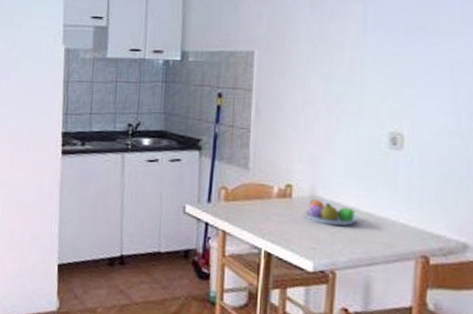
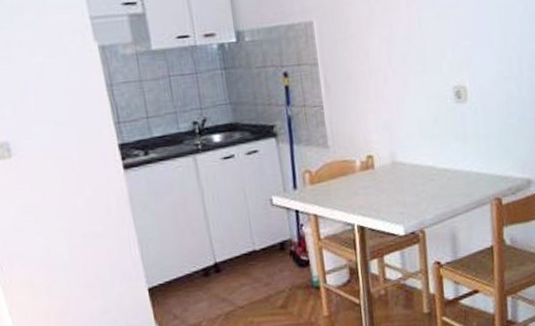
fruit bowl: present [305,199,360,226] -> none [388,165,439,188]

